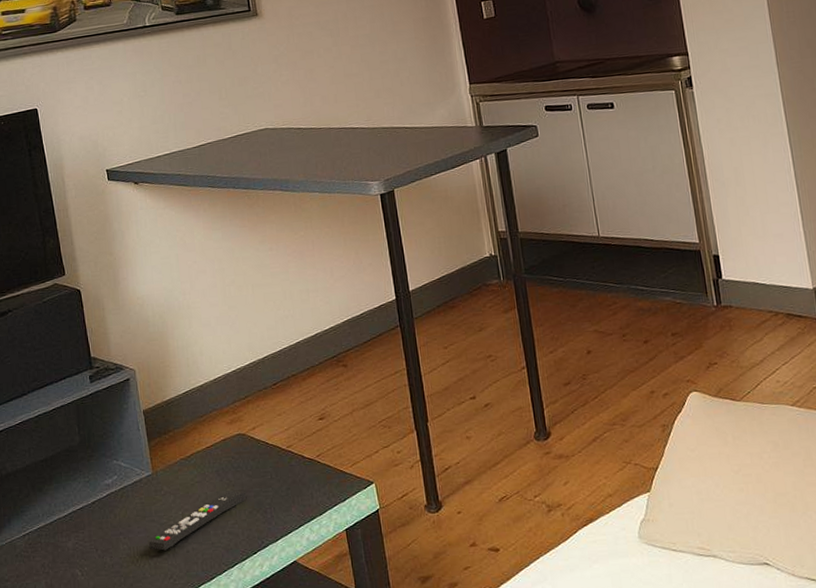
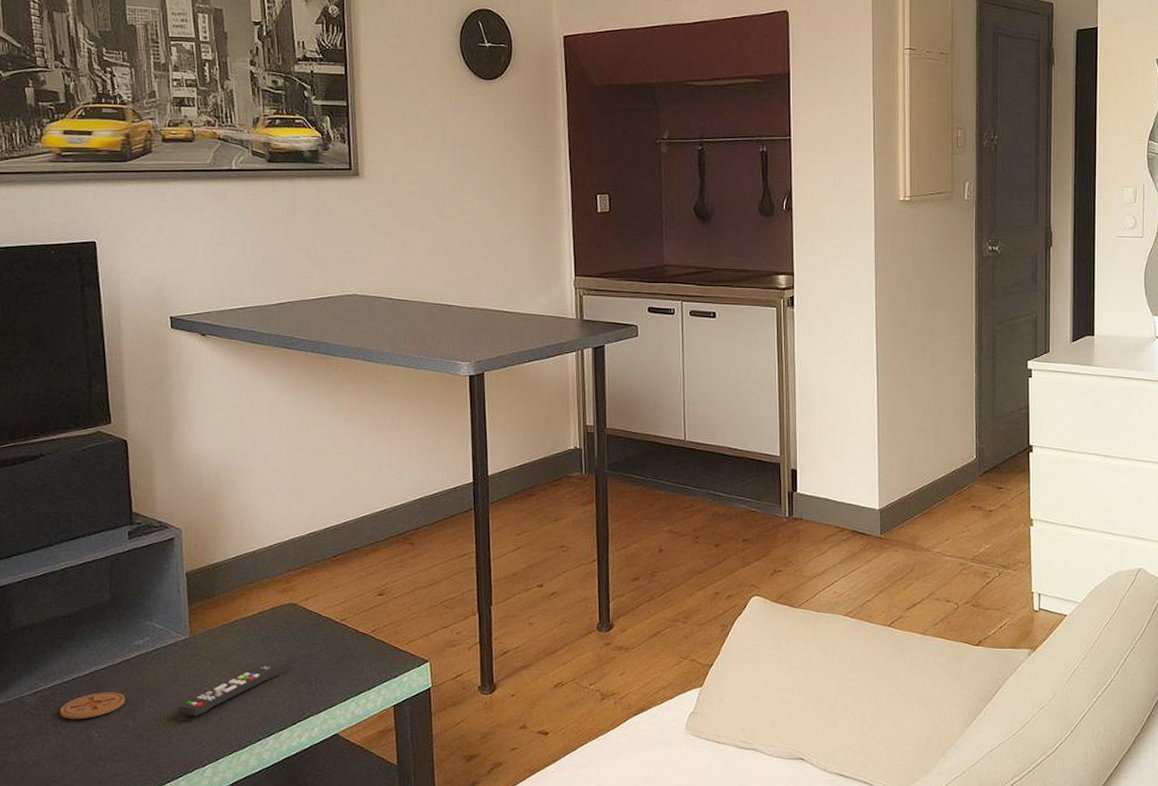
coaster: none [46,531,102,560] -> present [60,692,126,720]

